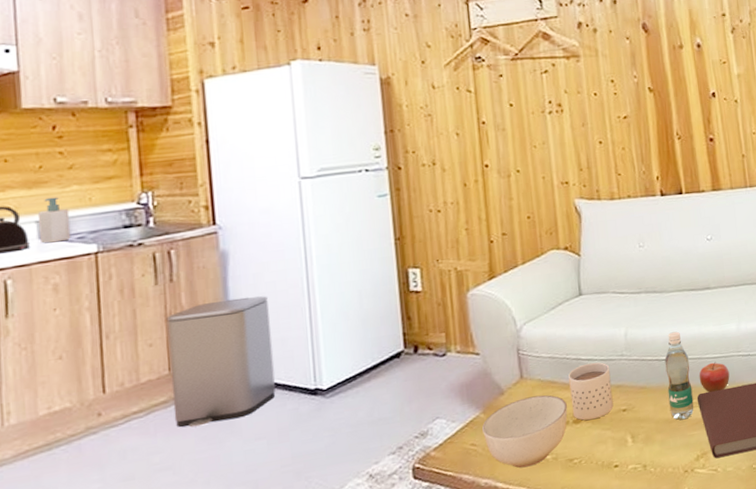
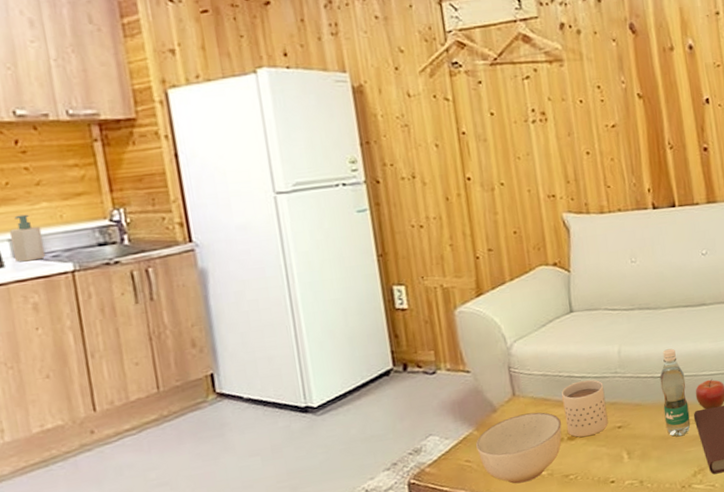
pedal bin: present [166,296,276,428] -> none [150,314,266,445]

